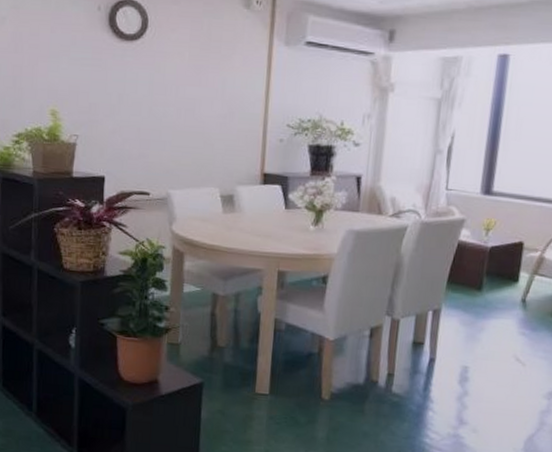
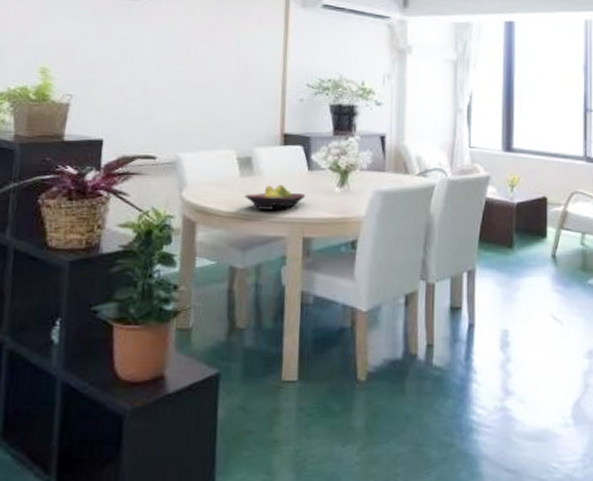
fruit bowl: none [226,221,283,245] -> present [244,184,306,210]

